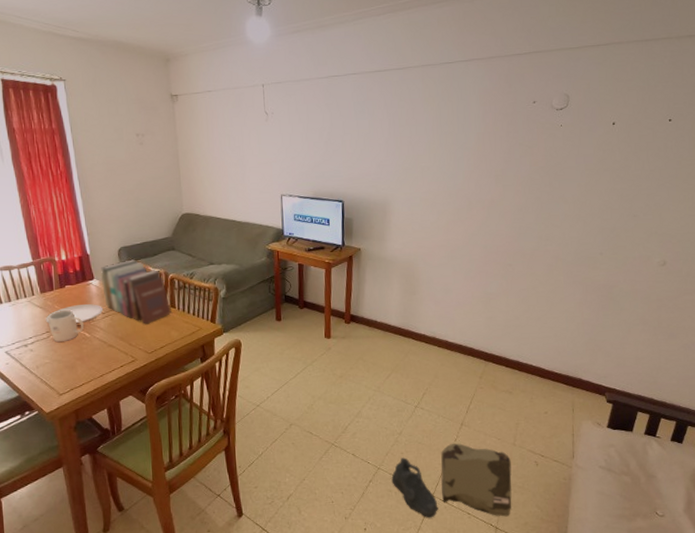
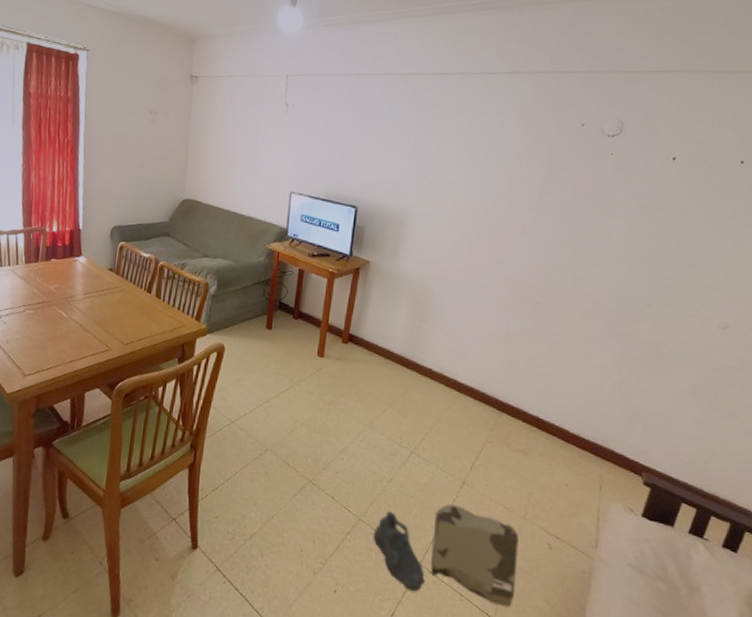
plate: present [45,304,104,324] -> none [24,281,86,302]
mug: present [48,310,85,343] -> none [27,285,63,319]
books: present [99,259,171,323] -> none [87,240,156,311]

